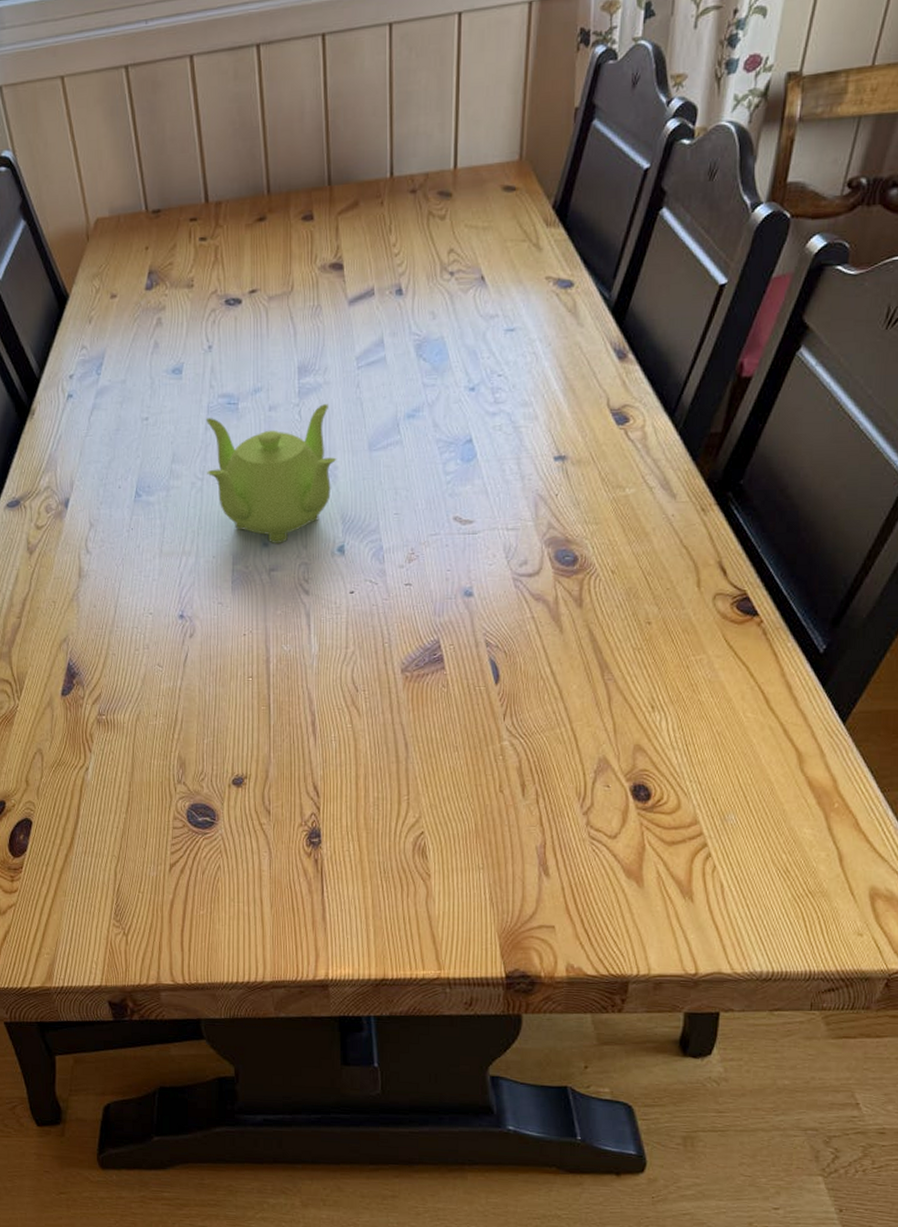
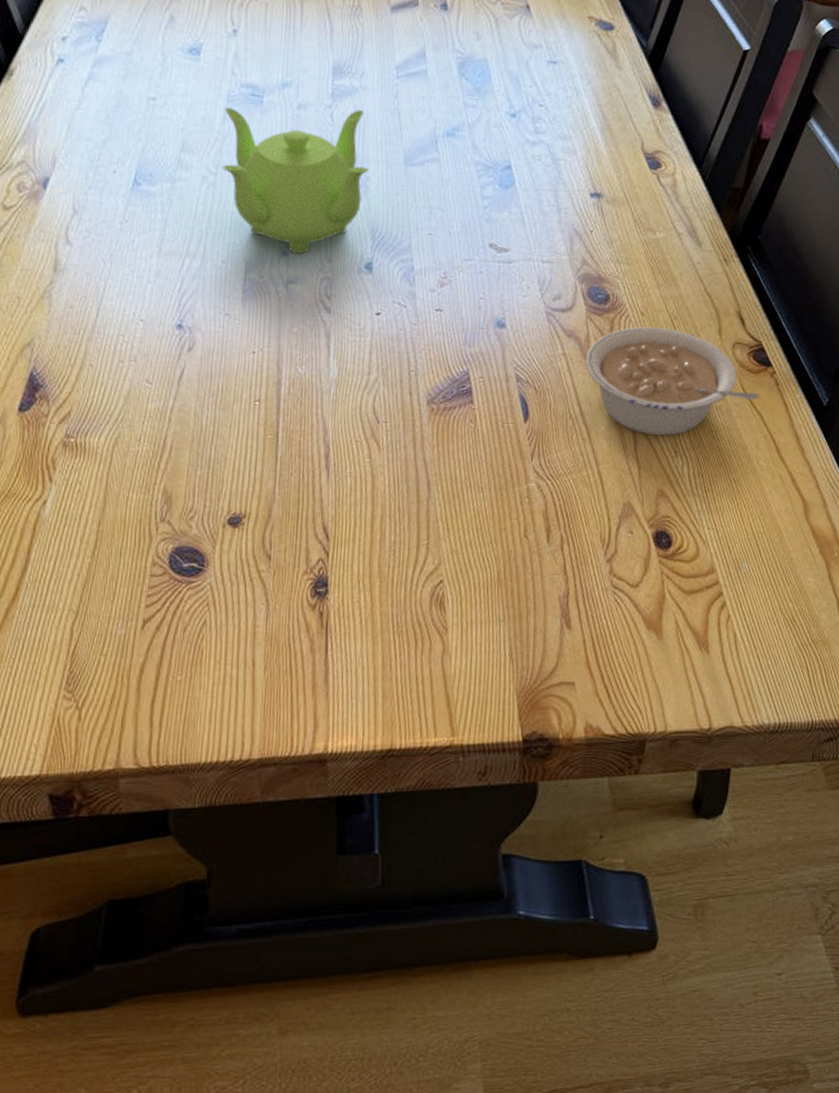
legume: none [555,584,745,692] -> present [585,326,760,436]

